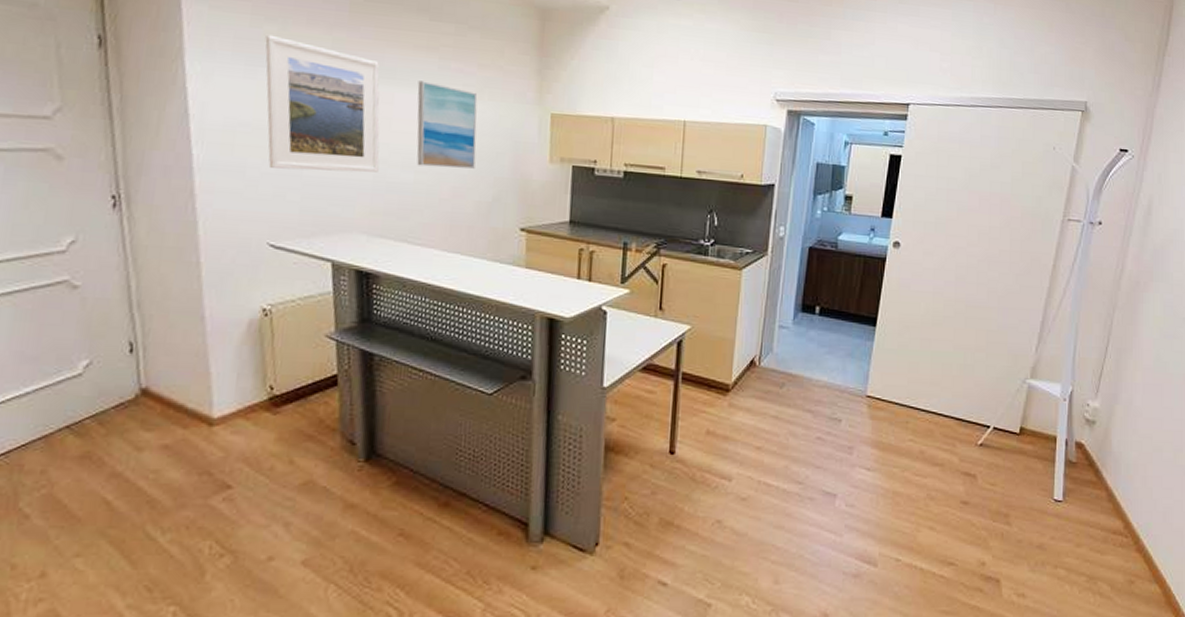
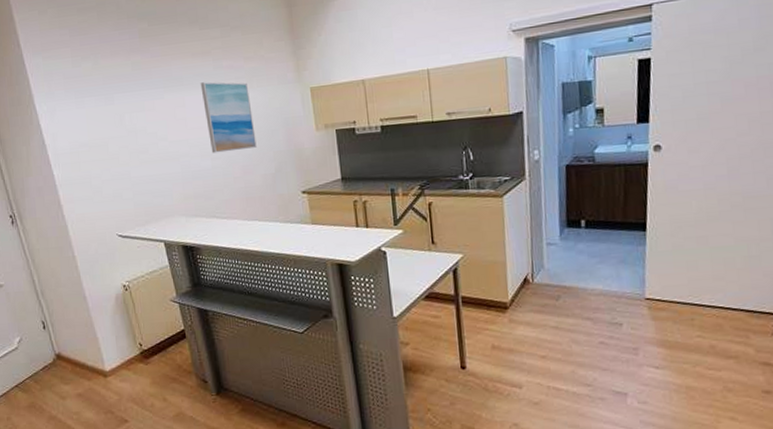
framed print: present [265,34,380,172] -> none [85,70,184,175]

